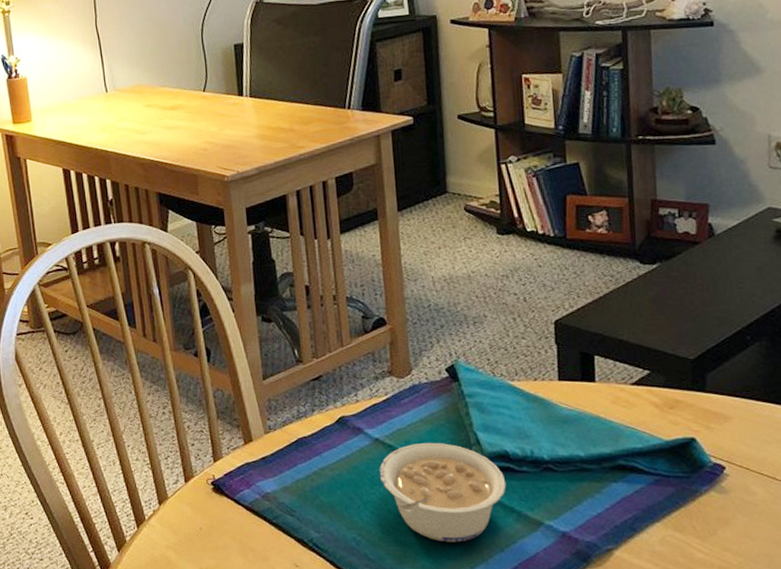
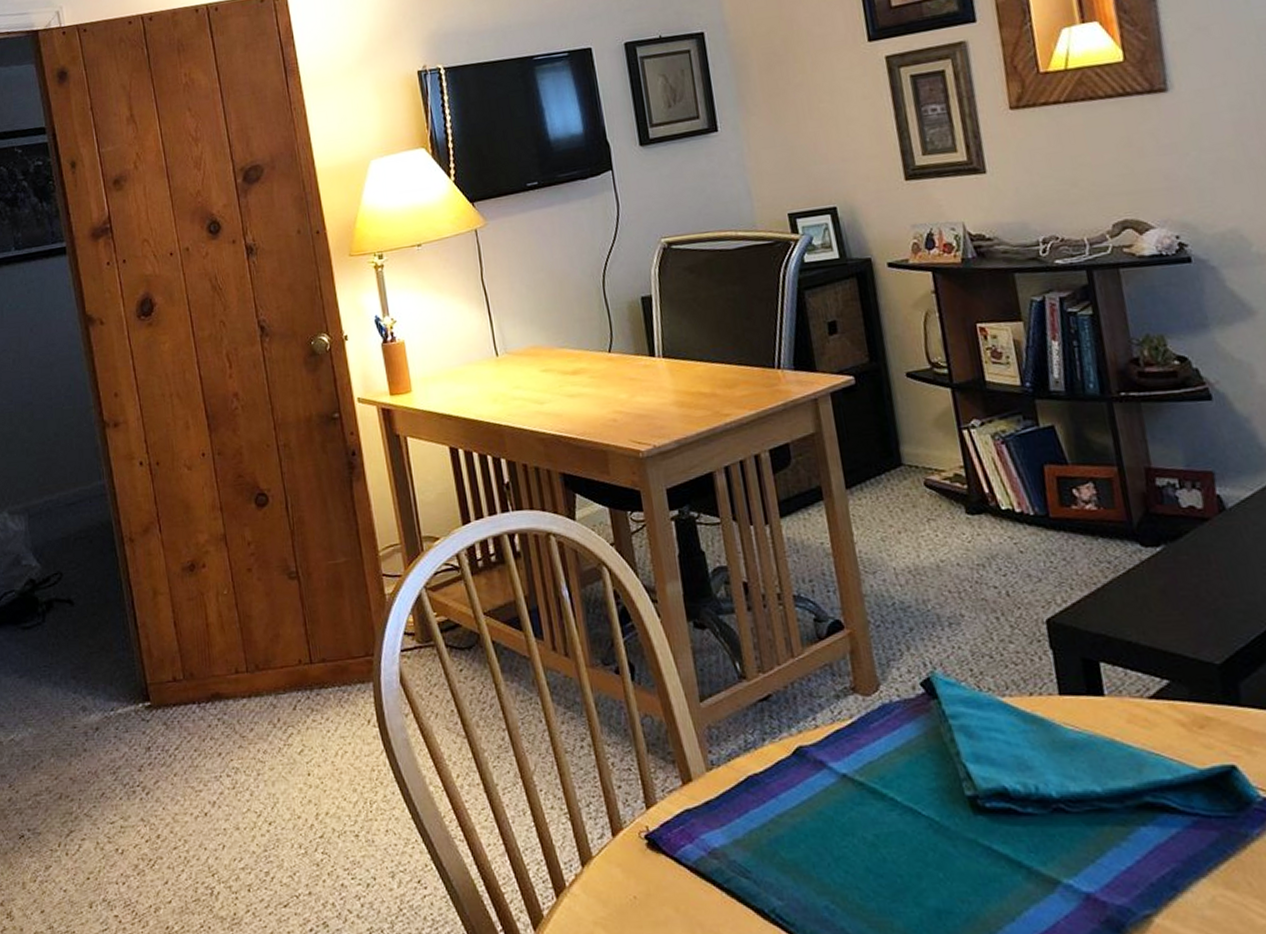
legume: present [379,442,507,543] -> none [850,778,1010,910]

